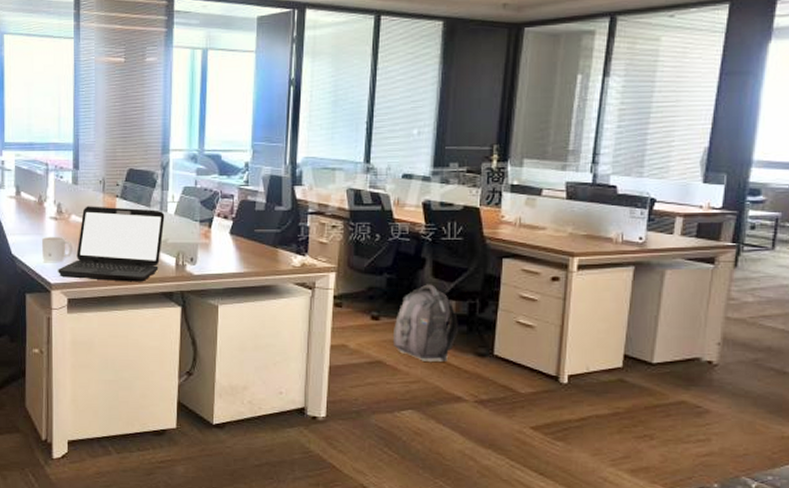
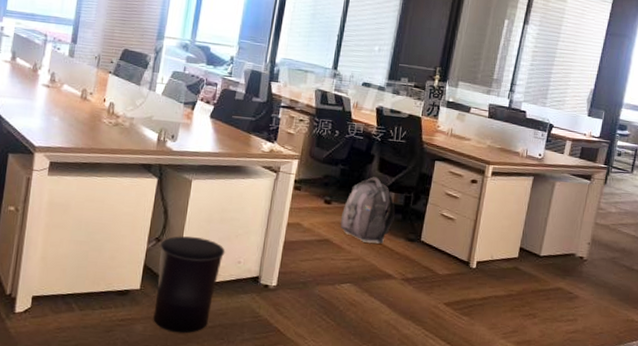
mug: present [42,236,73,263] -> none [30,102,61,128]
laptop: present [58,206,165,282] -> none [43,78,153,153]
waste bin: none [192,367,264,473] -> present [153,236,225,333]

